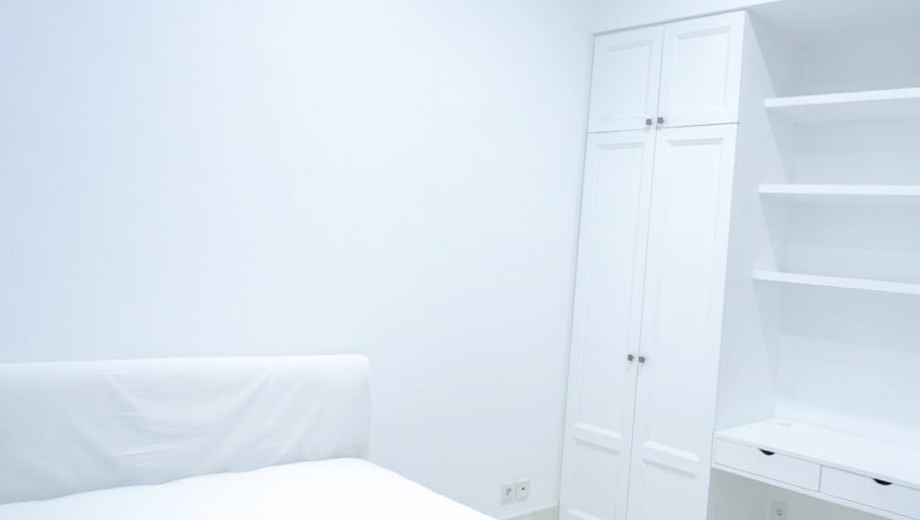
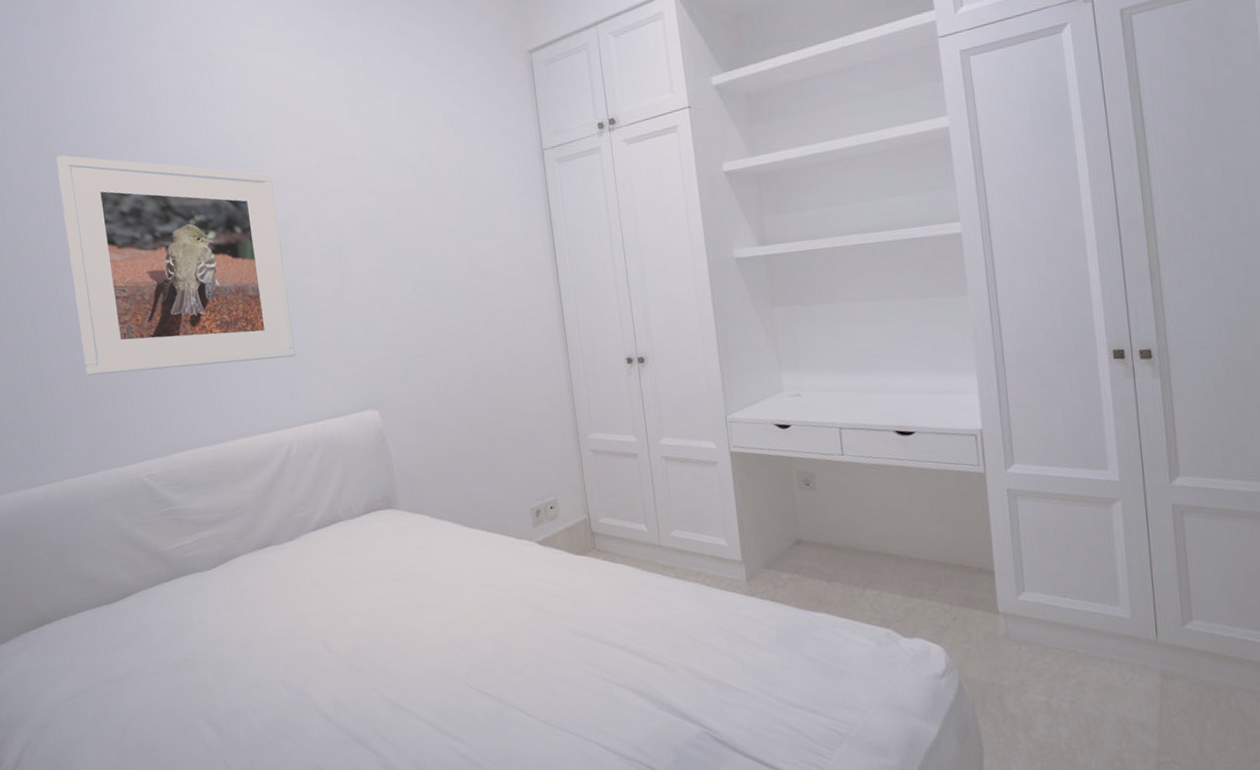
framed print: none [71,30,310,285] -> present [56,155,295,376]

